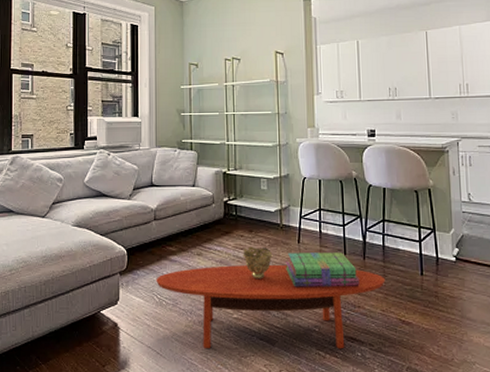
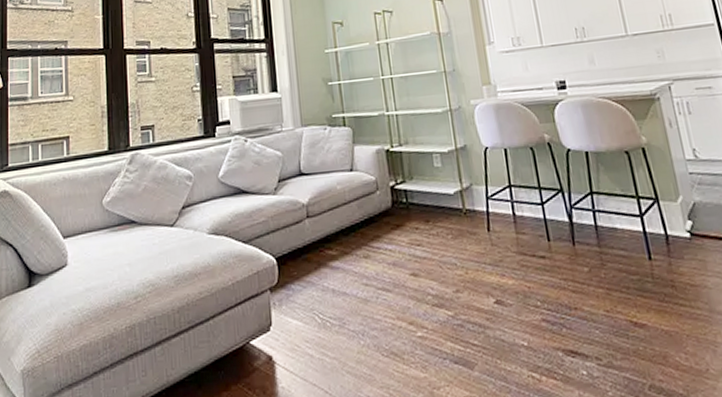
coffee table: present [156,264,386,349] -> none [315,259,605,381]
decorative bowl: present [243,246,273,280] -> none [420,240,459,284]
stack of books: present [286,252,360,287] -> none [475,239,573,290]

